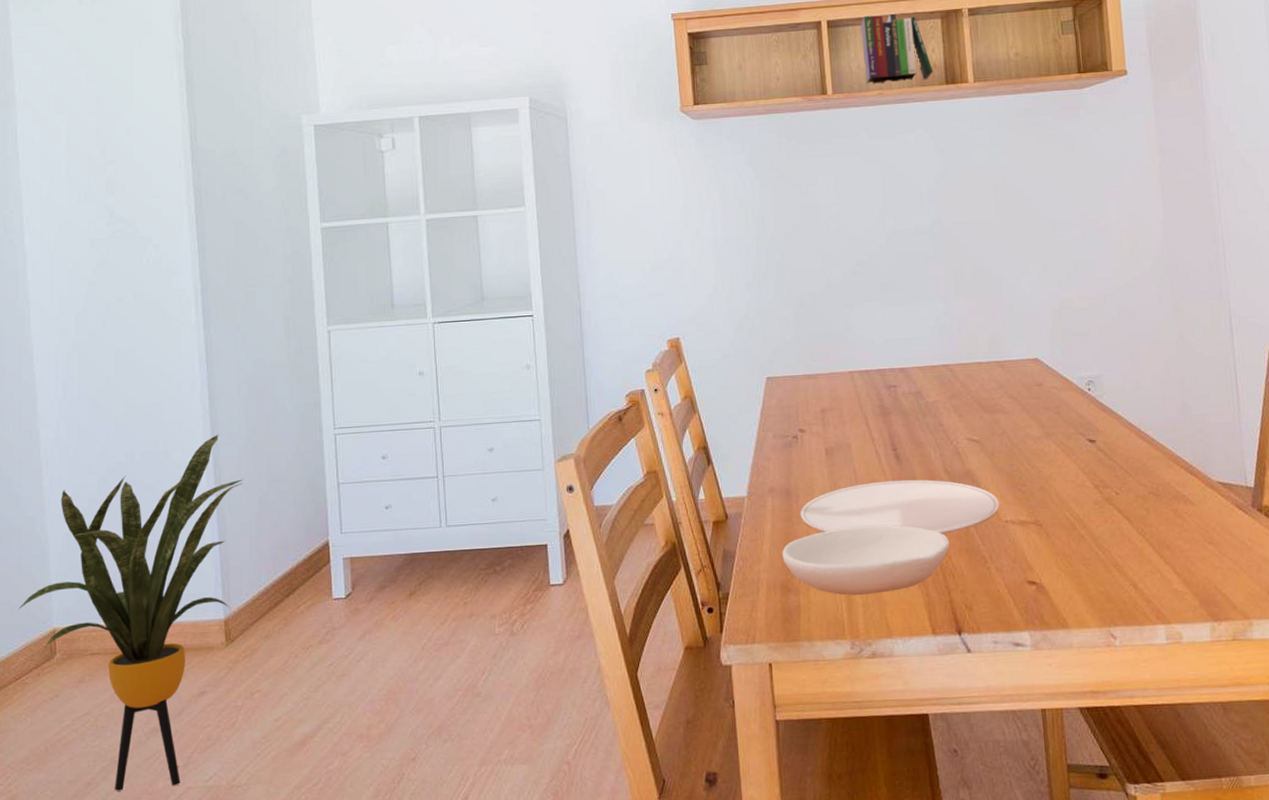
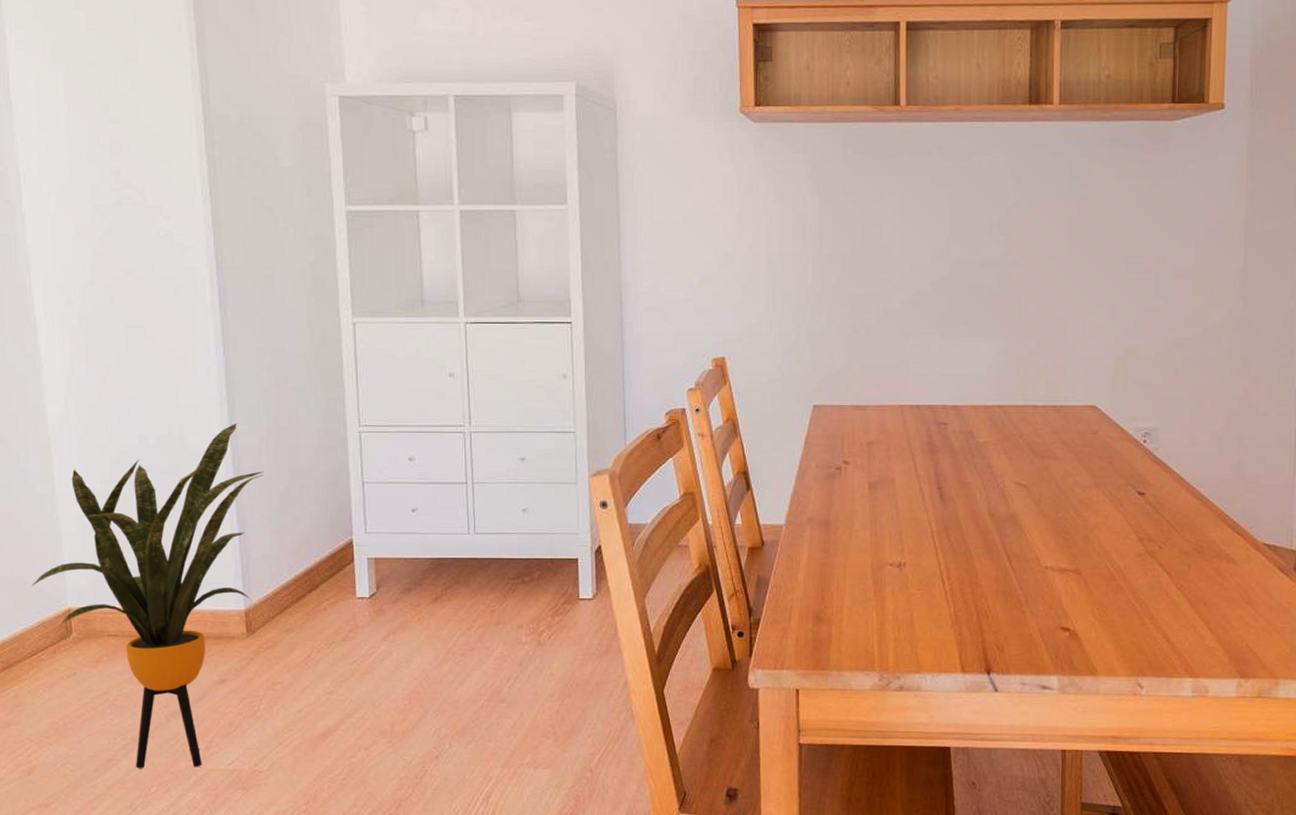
bowl: present [782,525,950,596] -> none [817,562,987,630]
plate: present [800,479,1000,534] -> none [838,519,1041,576]
books: present [860,13,934,85] -> none [942,19,1017,99]

